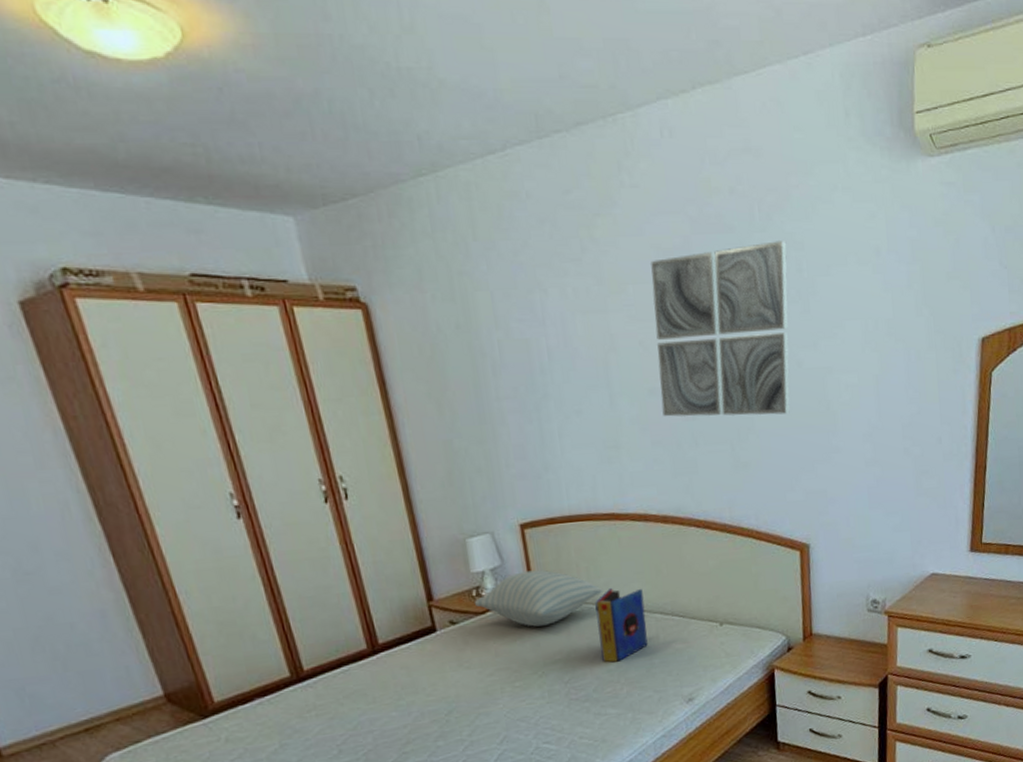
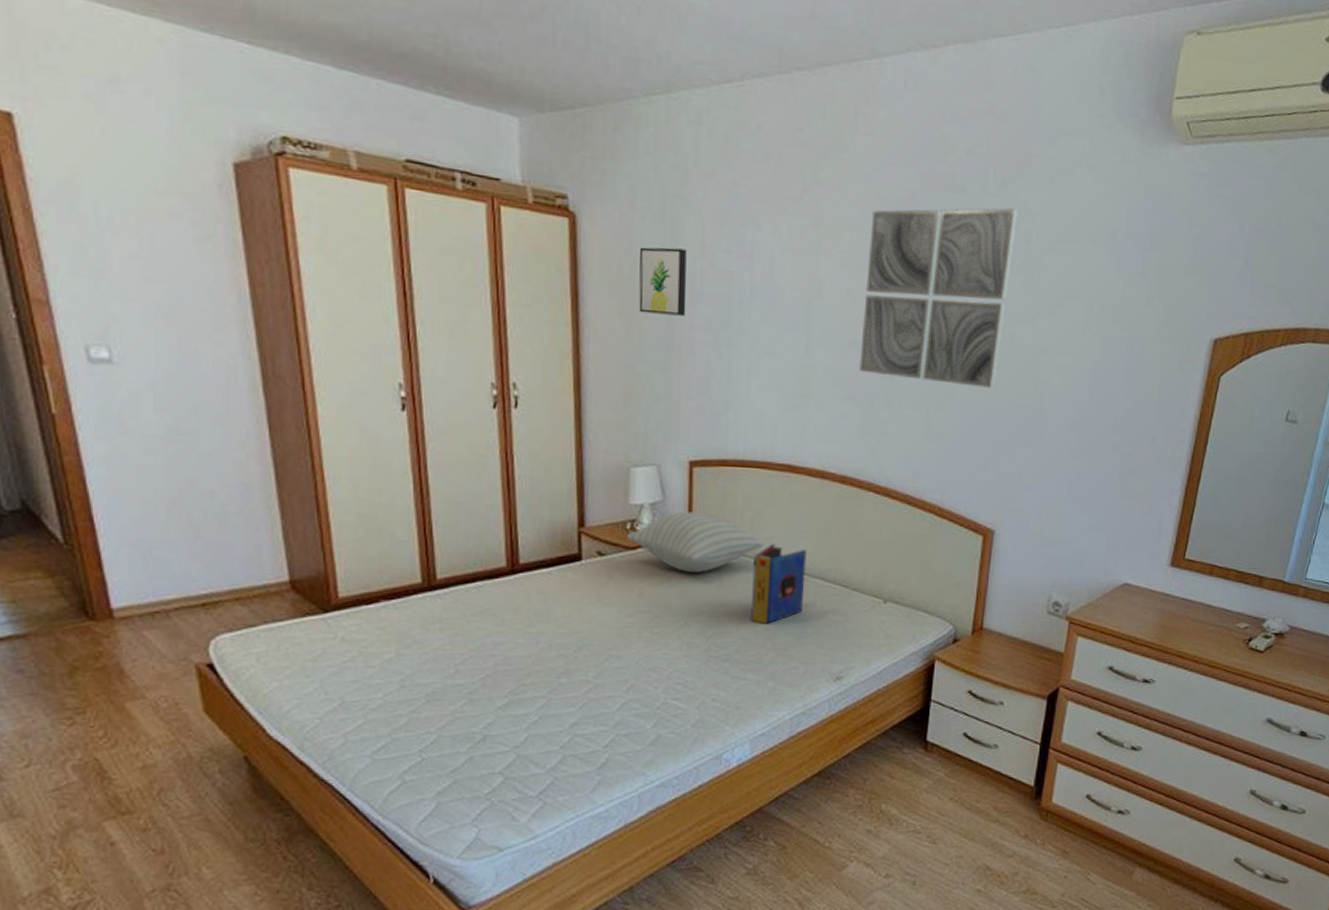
wall art: none [435,324,492,391] -> present [638,247,687,316]

